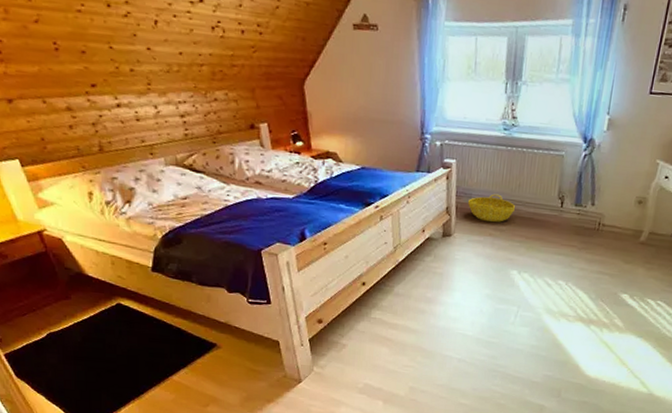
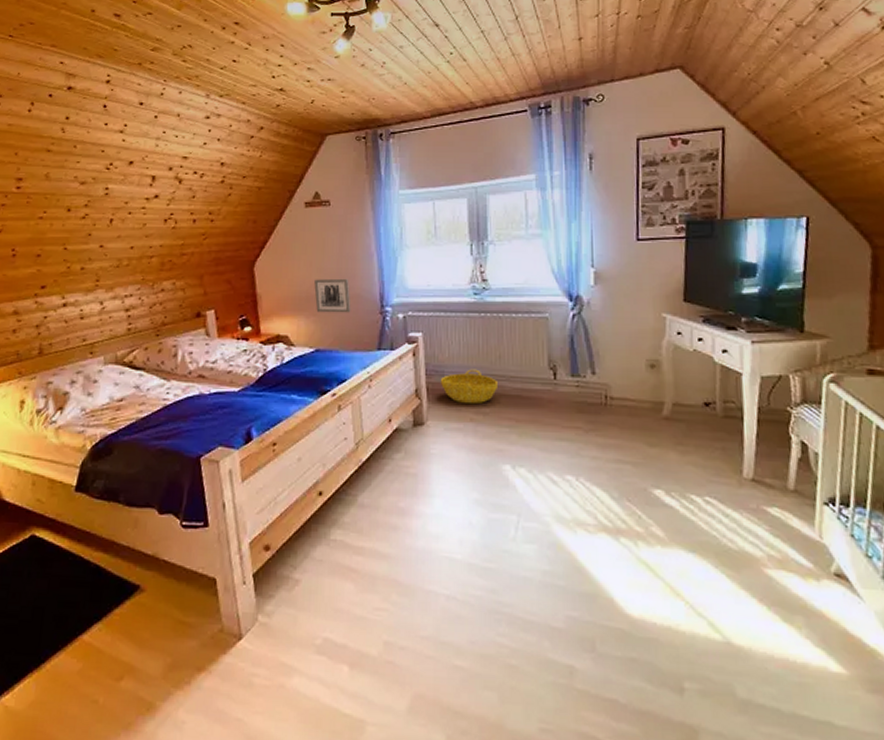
wall art: none [361,102,395,137] -> present [314,278,351,313]

